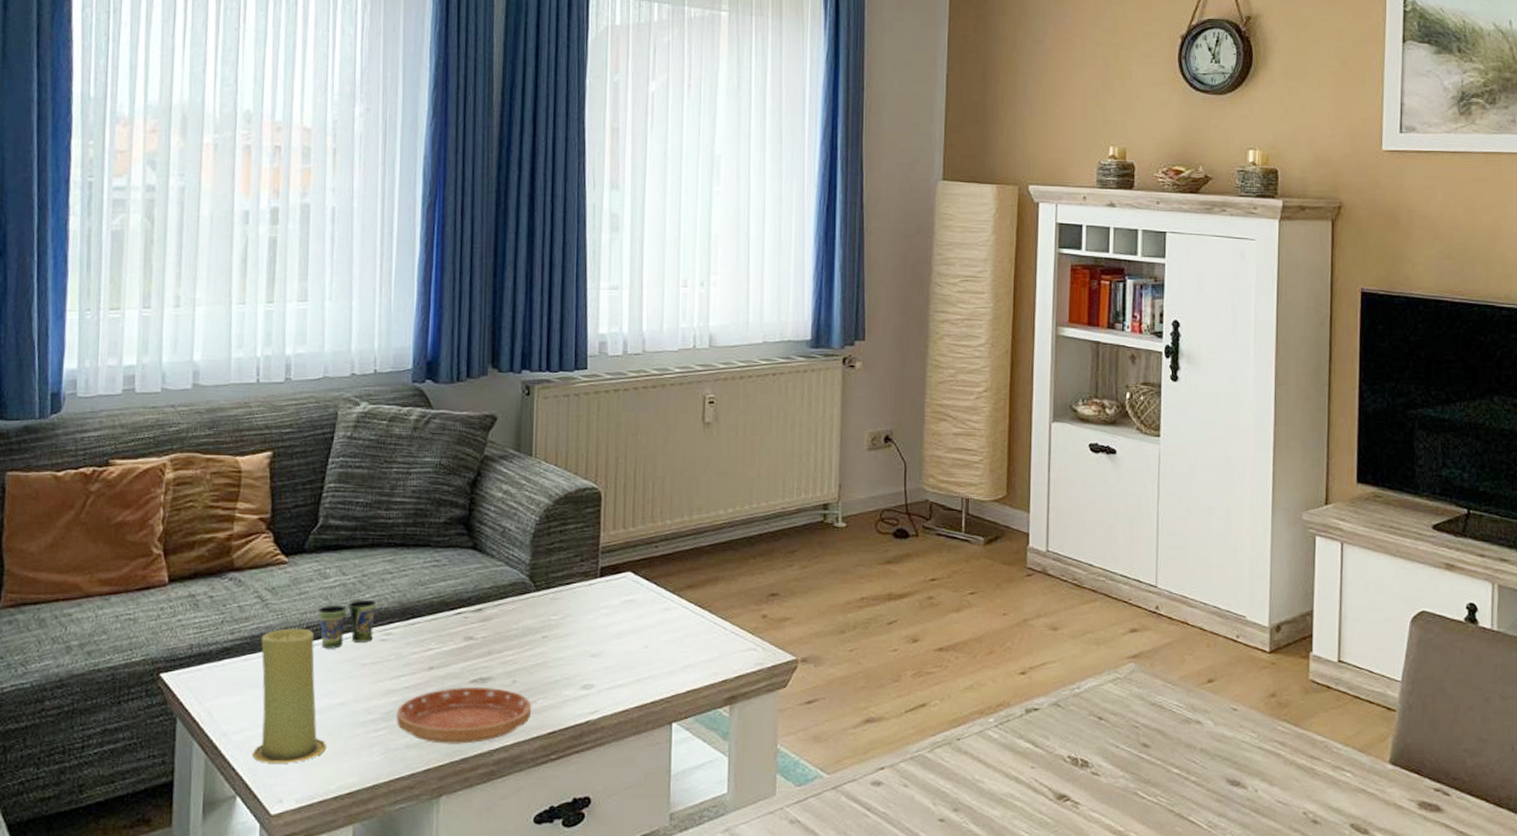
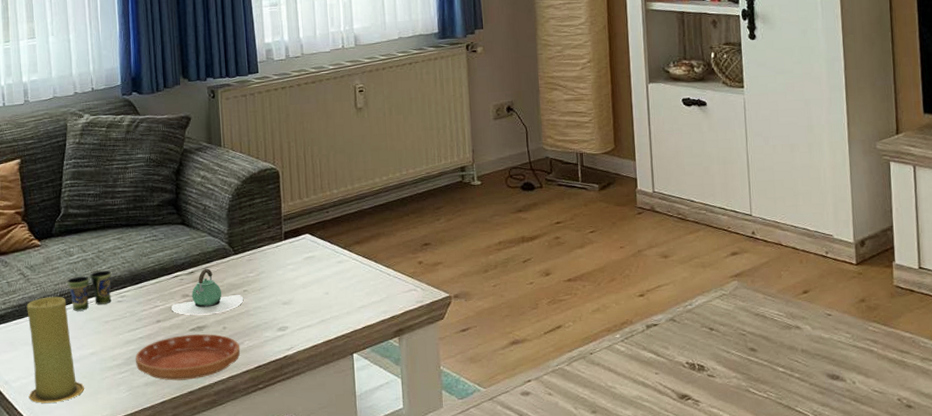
teapot: none [449,605,542,664] -> present [171,268,244,315]

